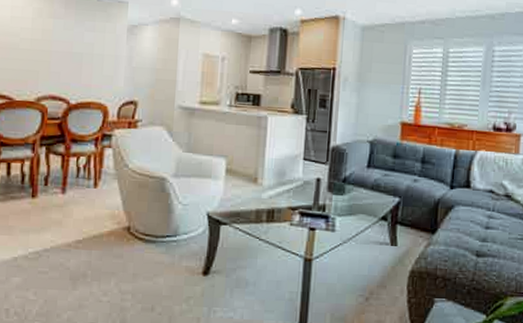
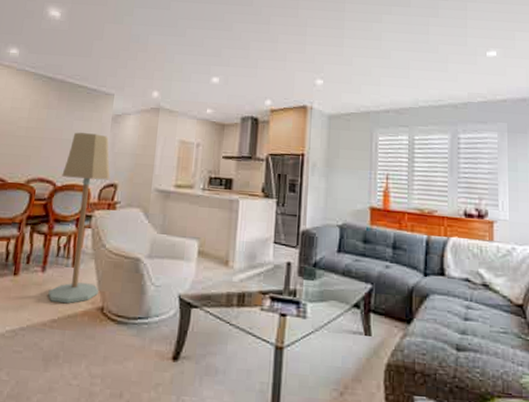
floor lamp: none [70,45,130,225] -> present [48,132,111,304]

